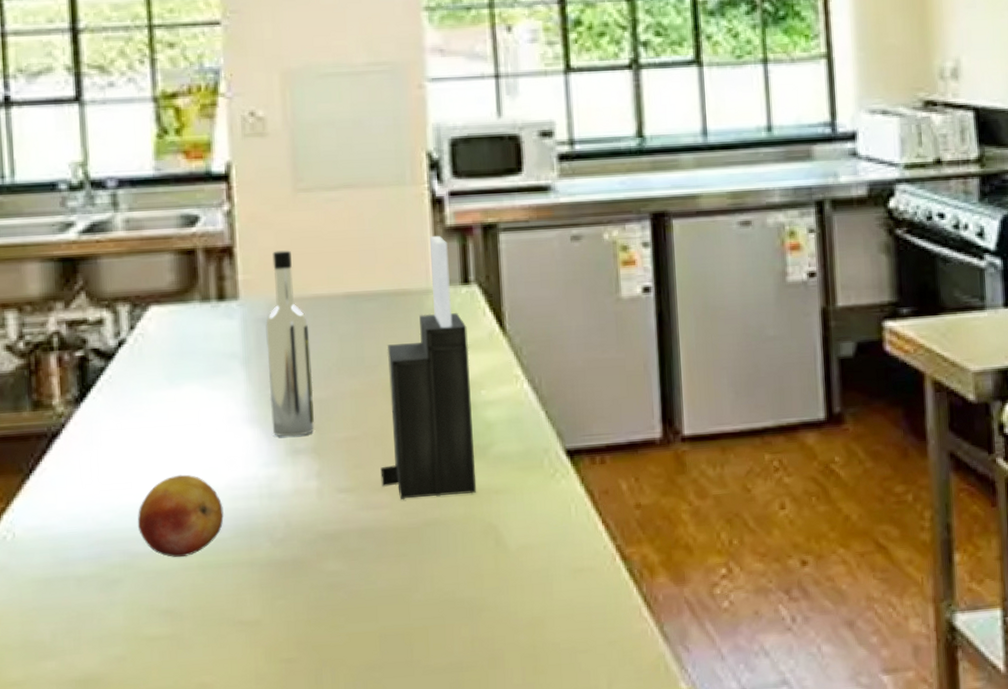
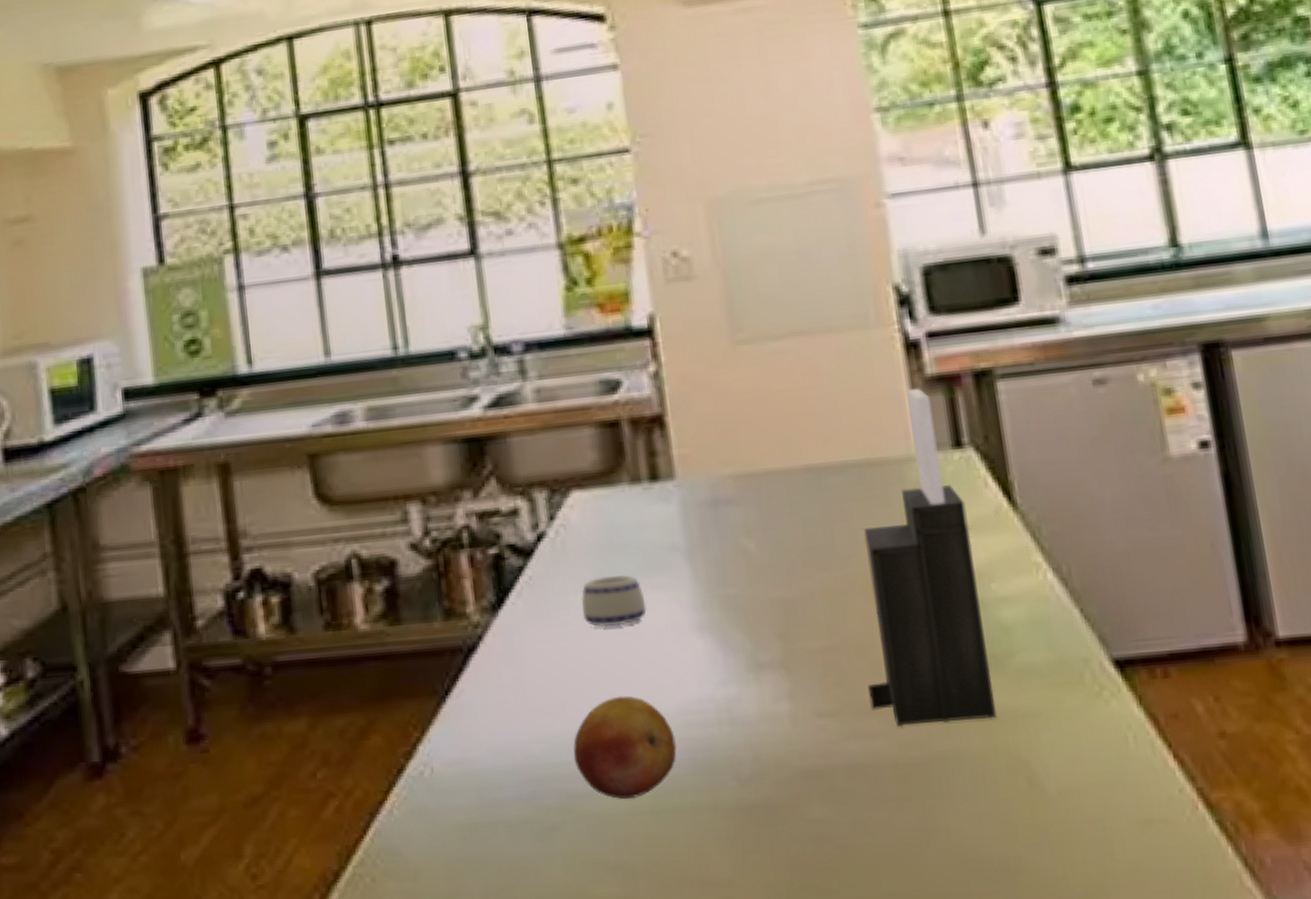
mug: none [153,376,207,419] -> present [581,574,647,628]
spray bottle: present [266,250,314,437] -> none [710,416,780,648]

